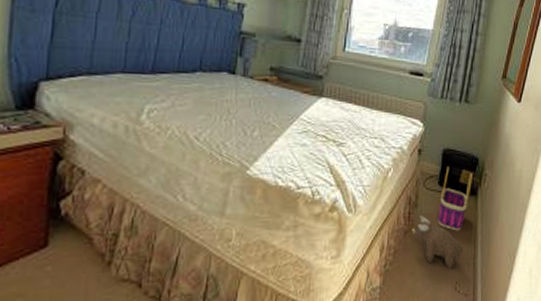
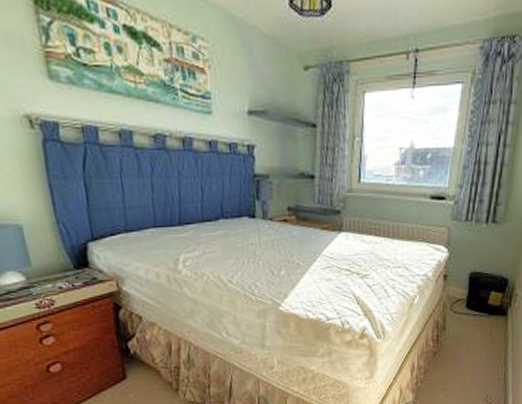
plush toy: present [412,216,464,269] -> none [441,338,494,384]
basket: present [437,166,473,231] -> none [466,289,502,350]

